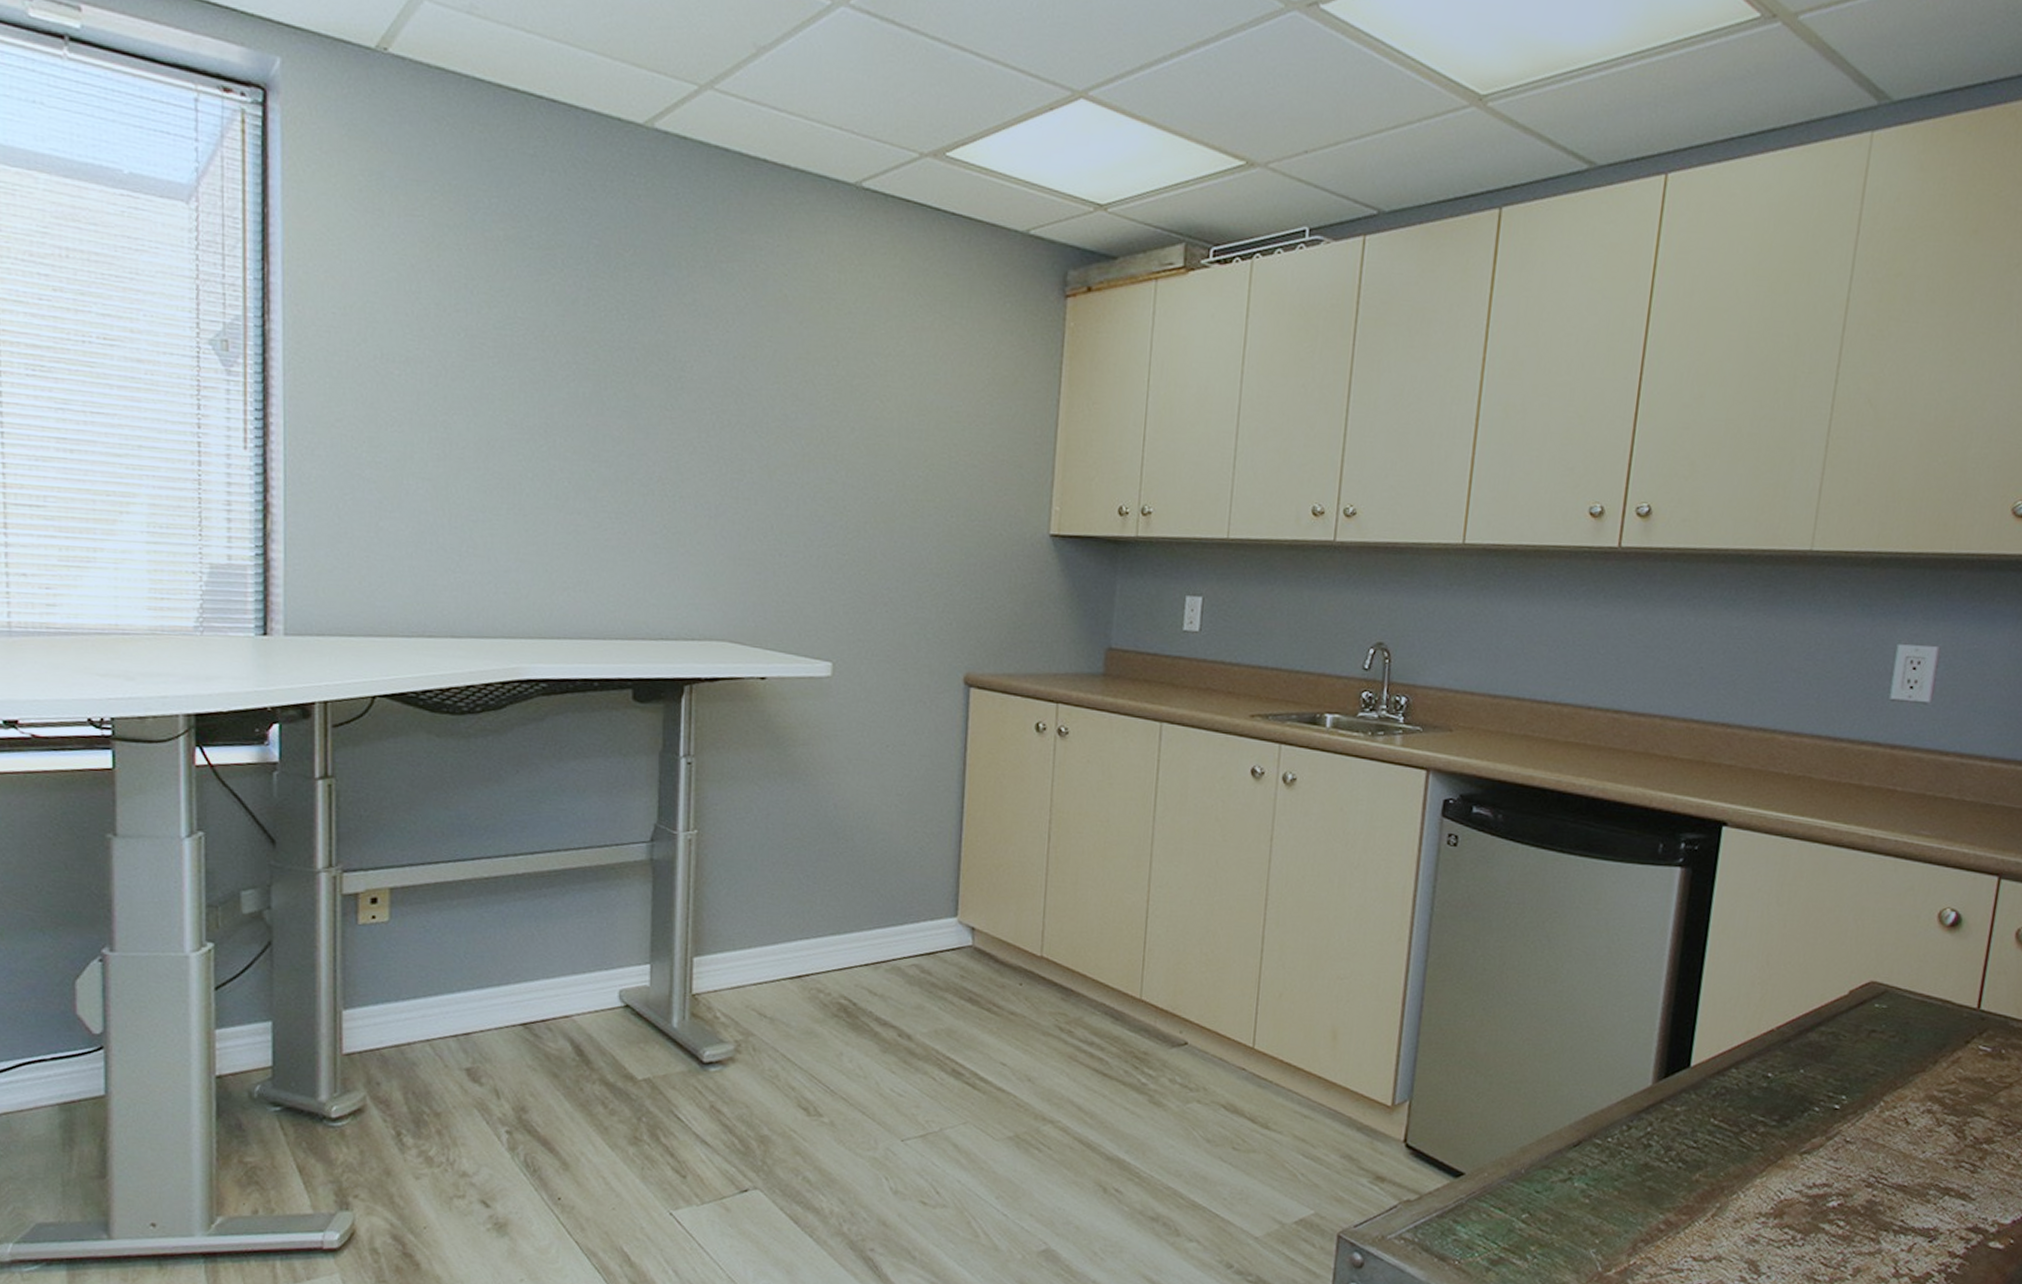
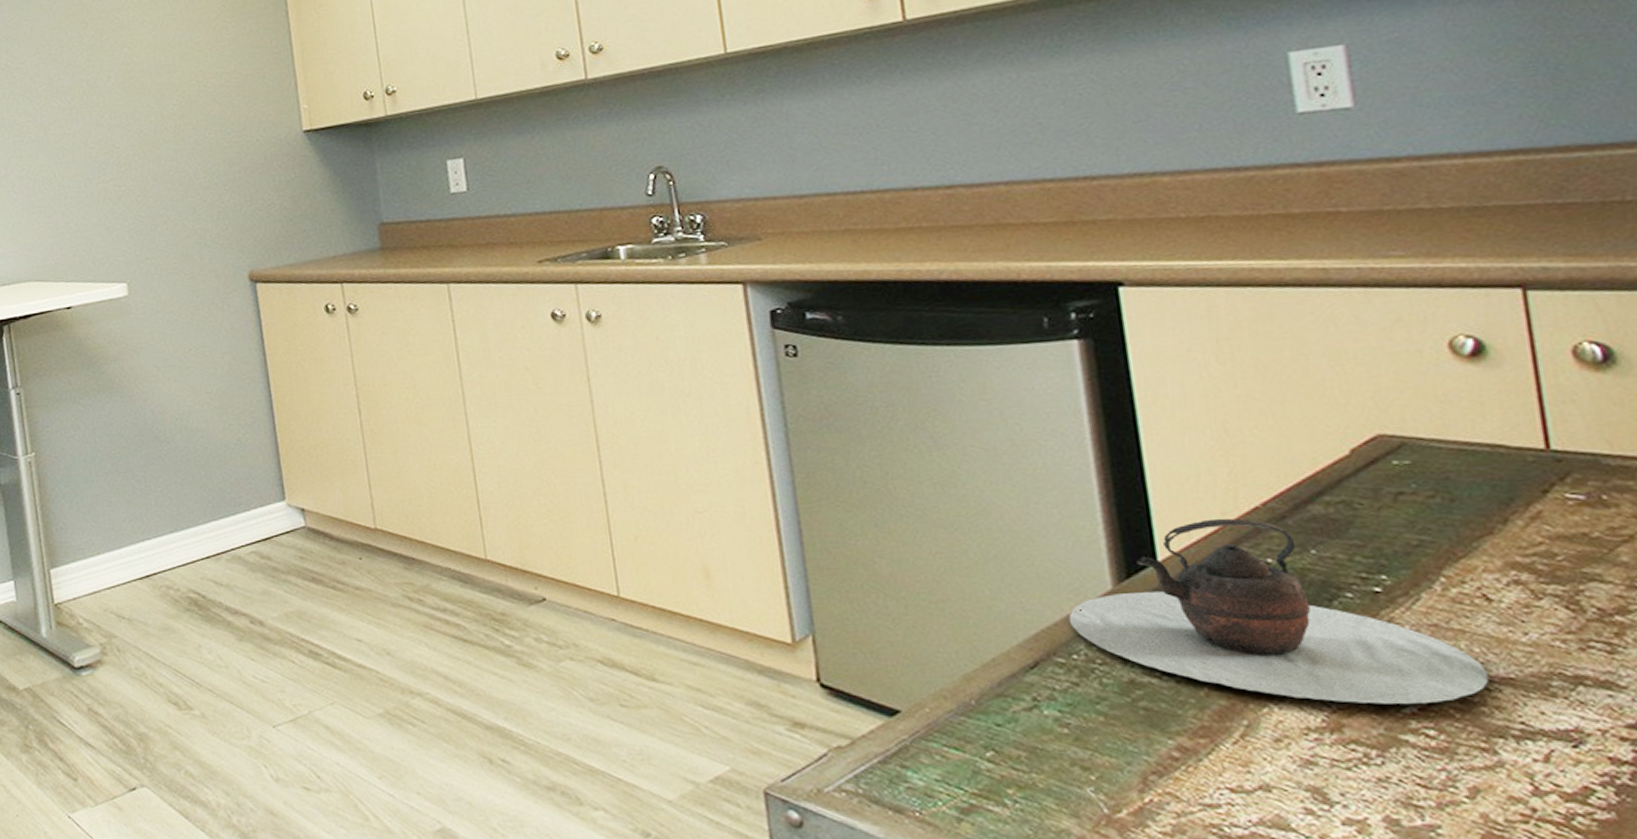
teapot: none [1612,1035,1891,1201] -> present [1068,518,1488,705]

